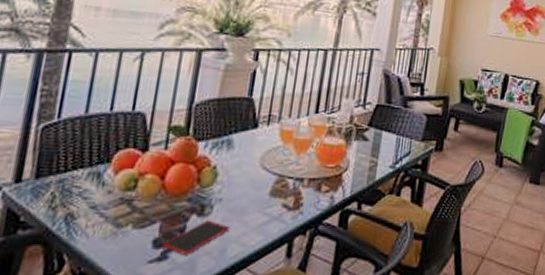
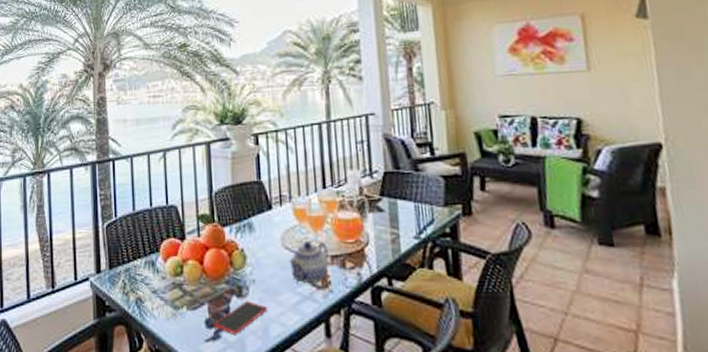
teapot: none [264,163,307,204] -> present [289,241,329,283]

